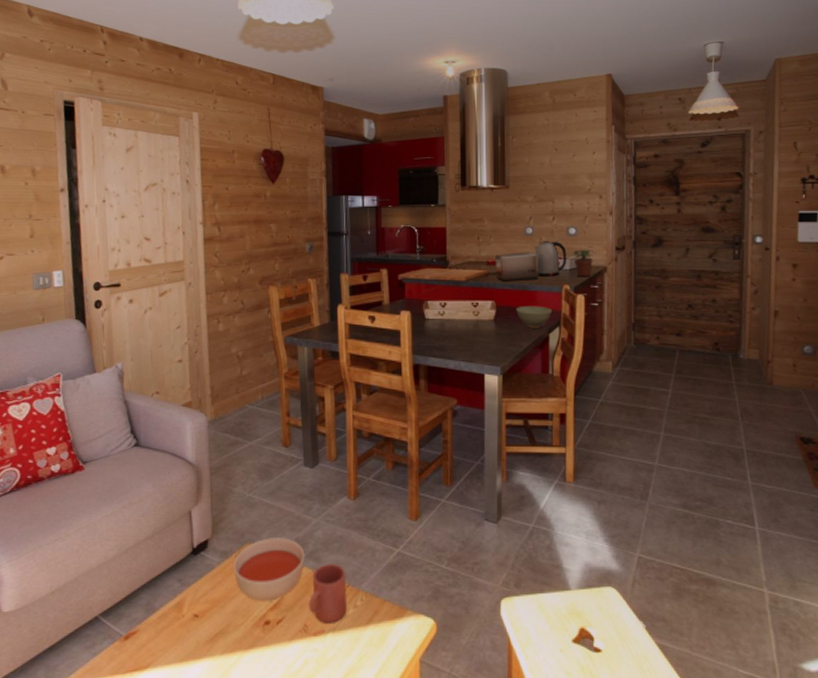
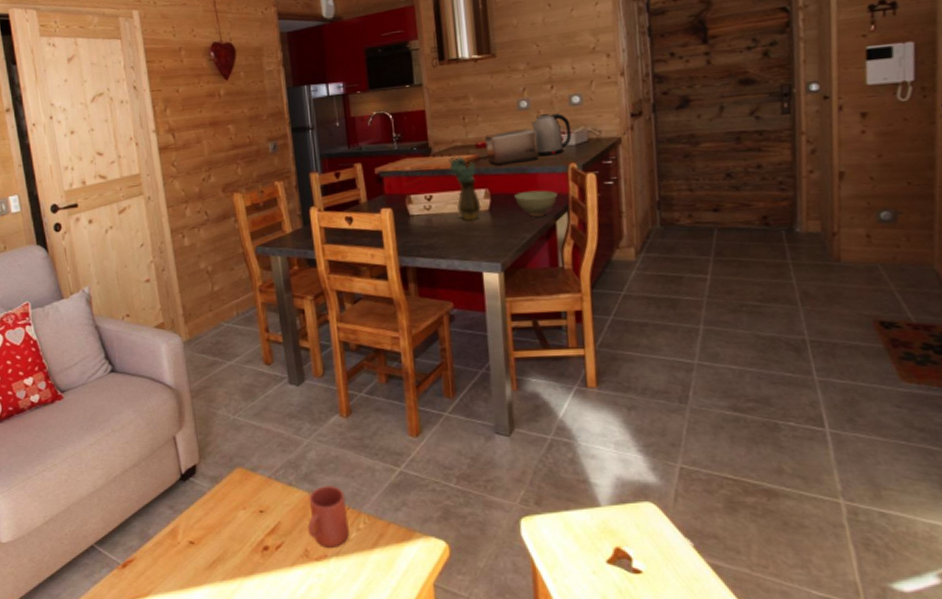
bowl: present [233,538,305,601] -> none [224,460,300,526]
vase: none [463,270,487,328] -> present [449,156,481,222]
potted plant: present [573,249,596,277] -> none [578,119,607,153]

